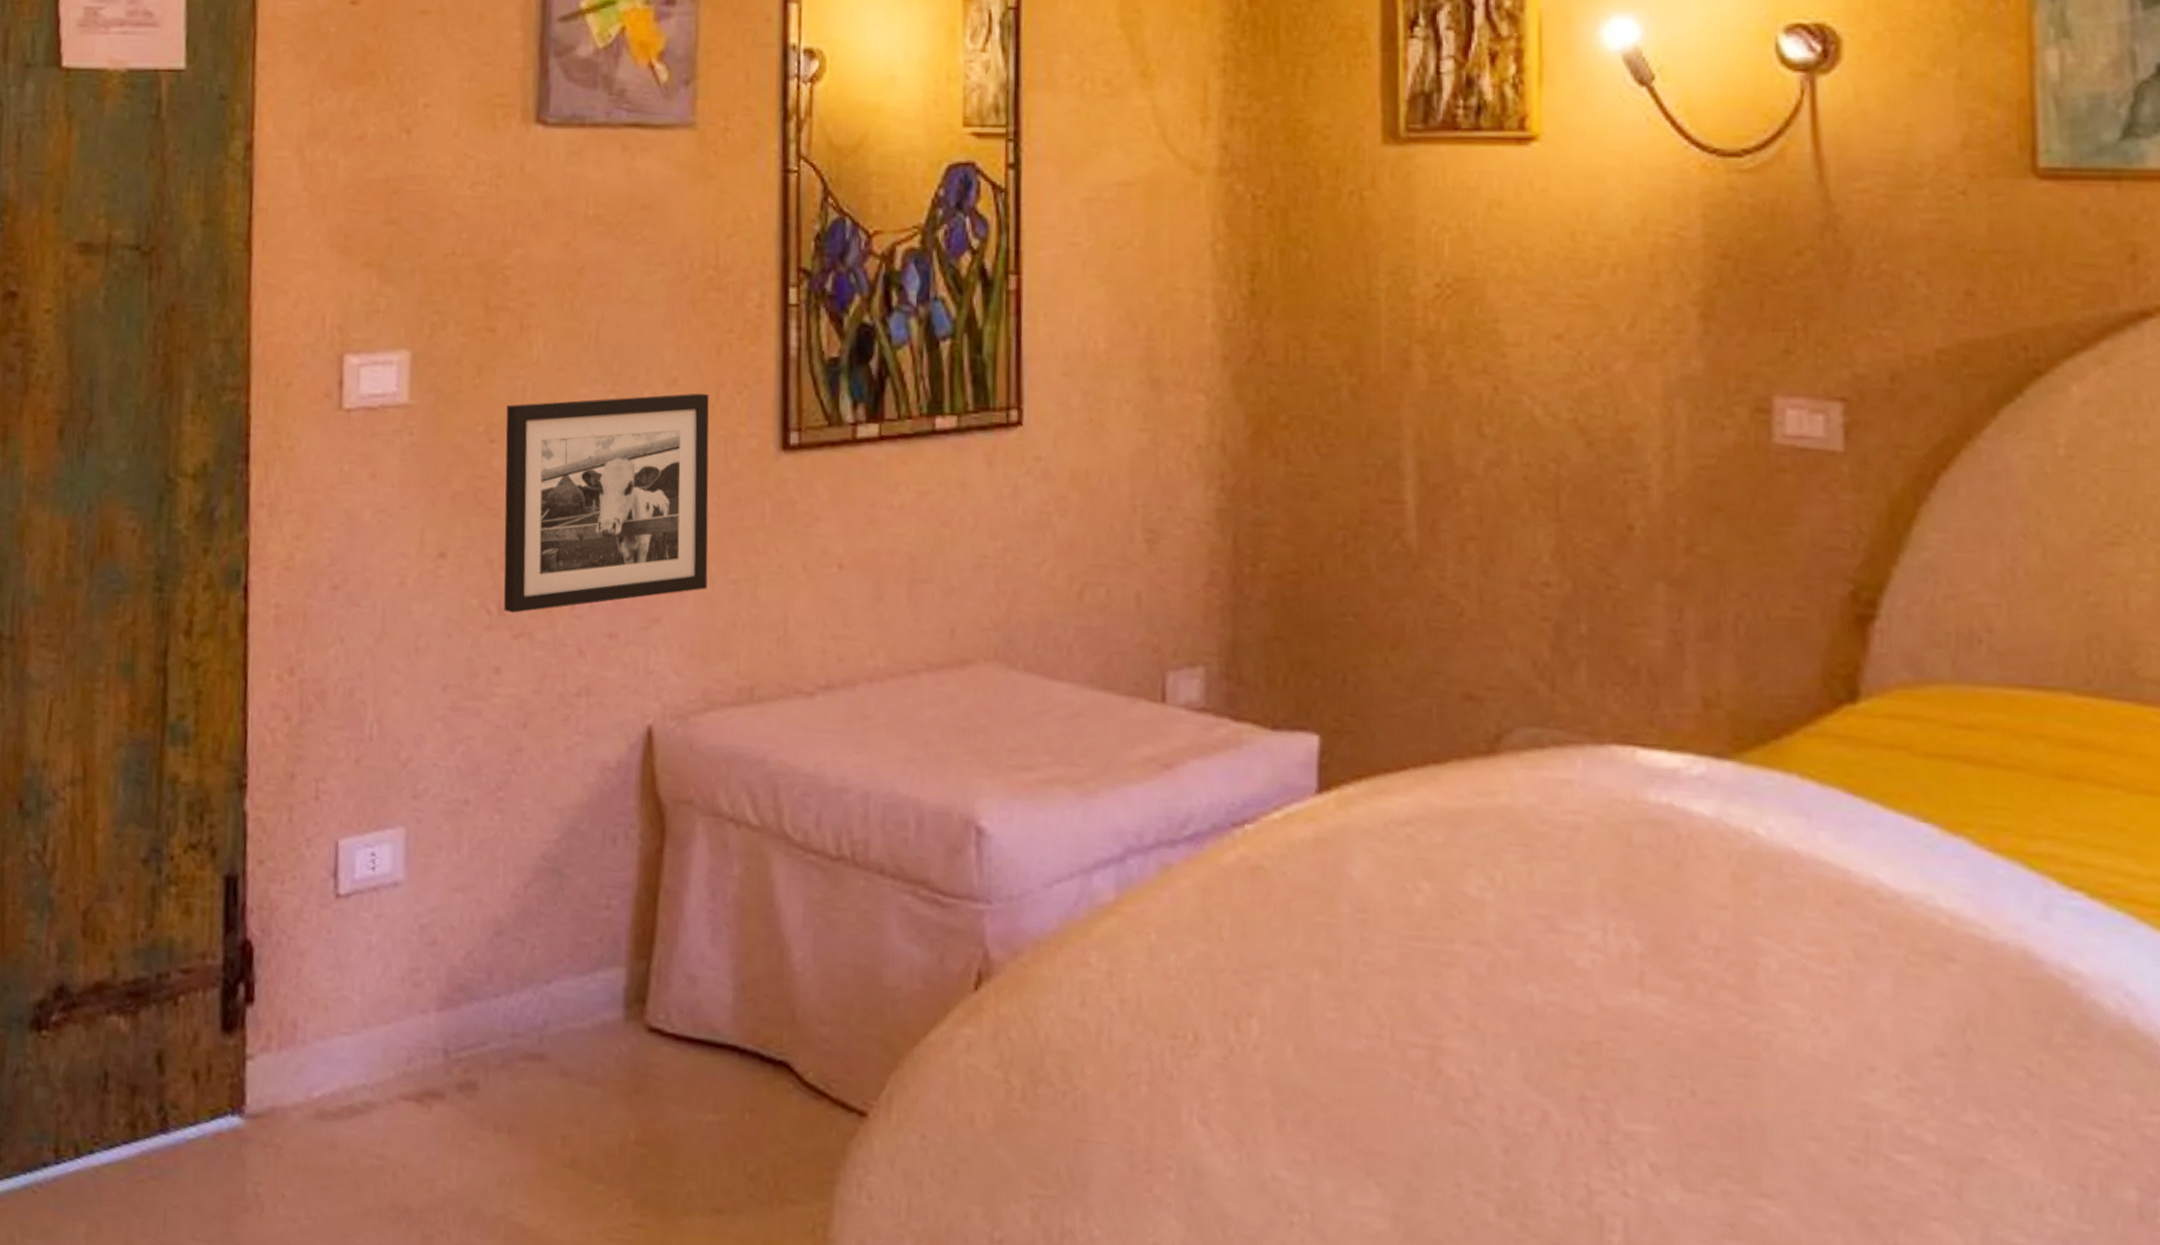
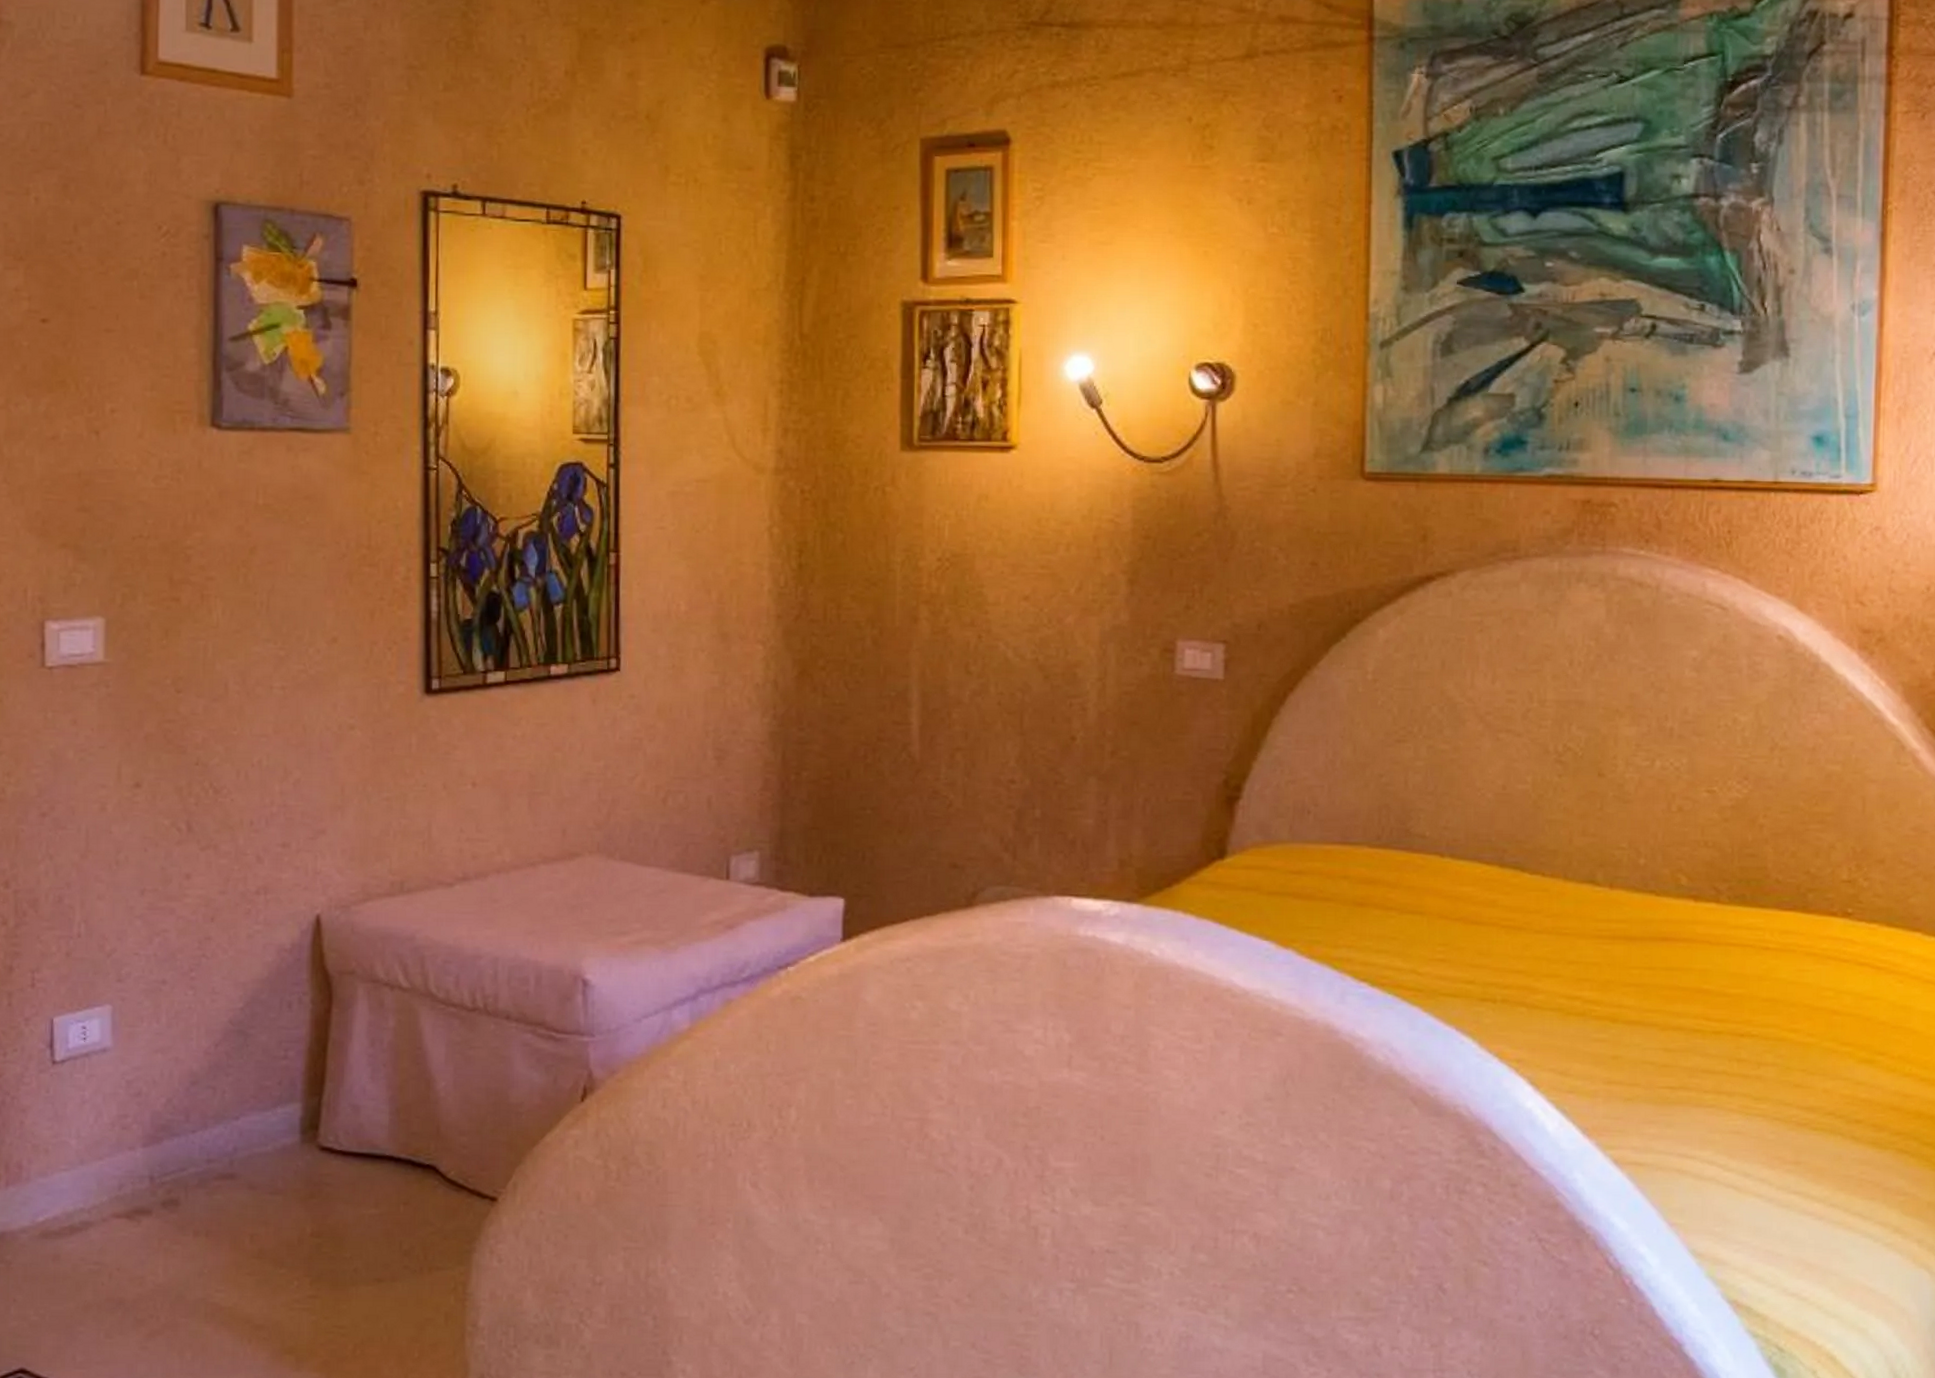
picture frame: present [503,393,709,613] -> none [190,649,365,830]

